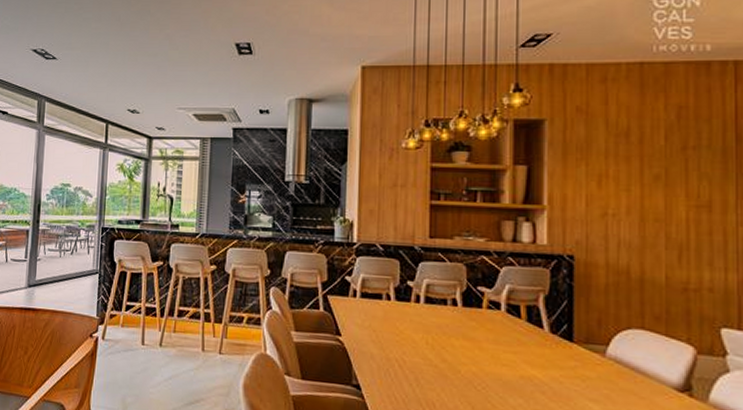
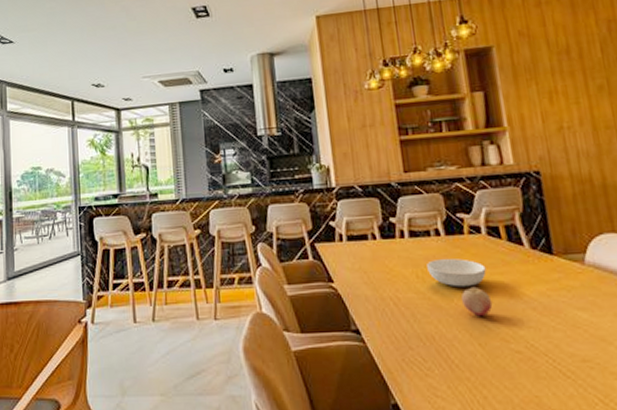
serving bowl: none [438,329,499,361] -> present [427,258,487,287]
fruit: none [468,361,501,392] -> present [461,286,493,317]

